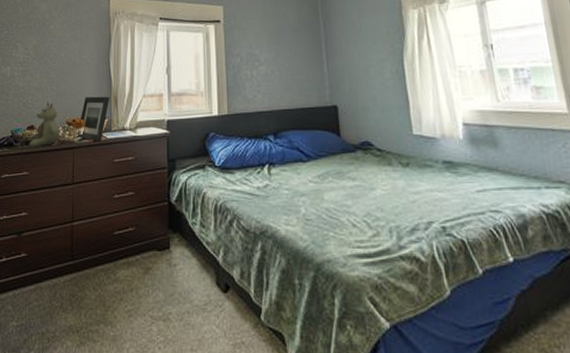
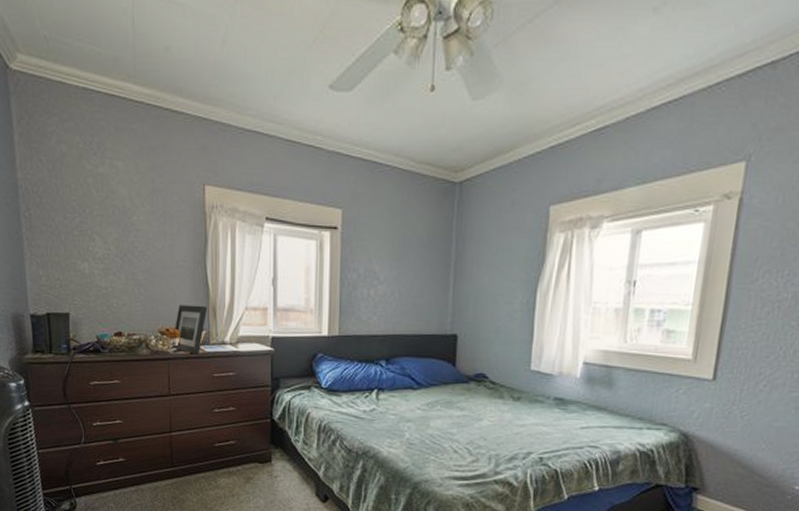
stuffed bear: present [25,102,60,149] -> none [113,307,152,357]

